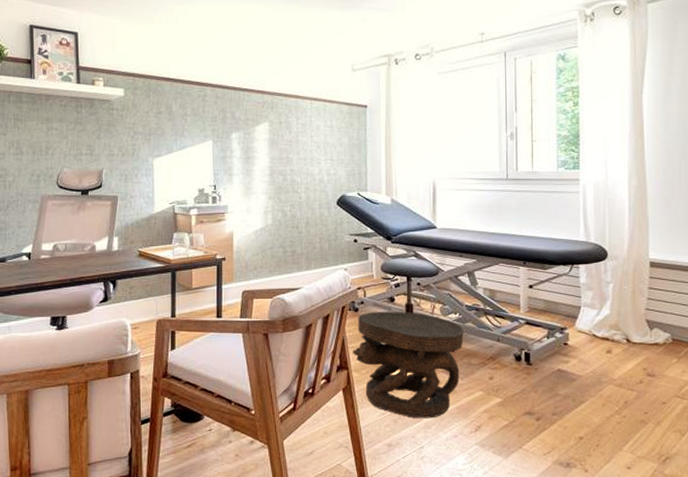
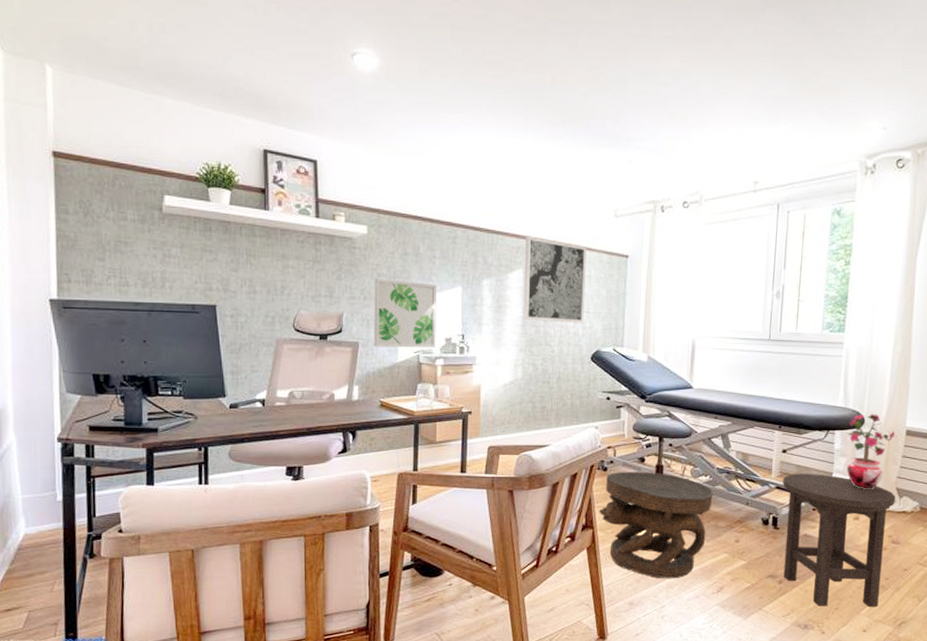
wall art: none [131,136,190,200] -> present [374,279,436,348]
wall art: none [269,91,328,171] -> present [523,236,587,323]
stool: none [532,308,646,443] -> present [783,474,896,607]
potted plant: none [590,246,642,322] -> present [846,413,898,489]

